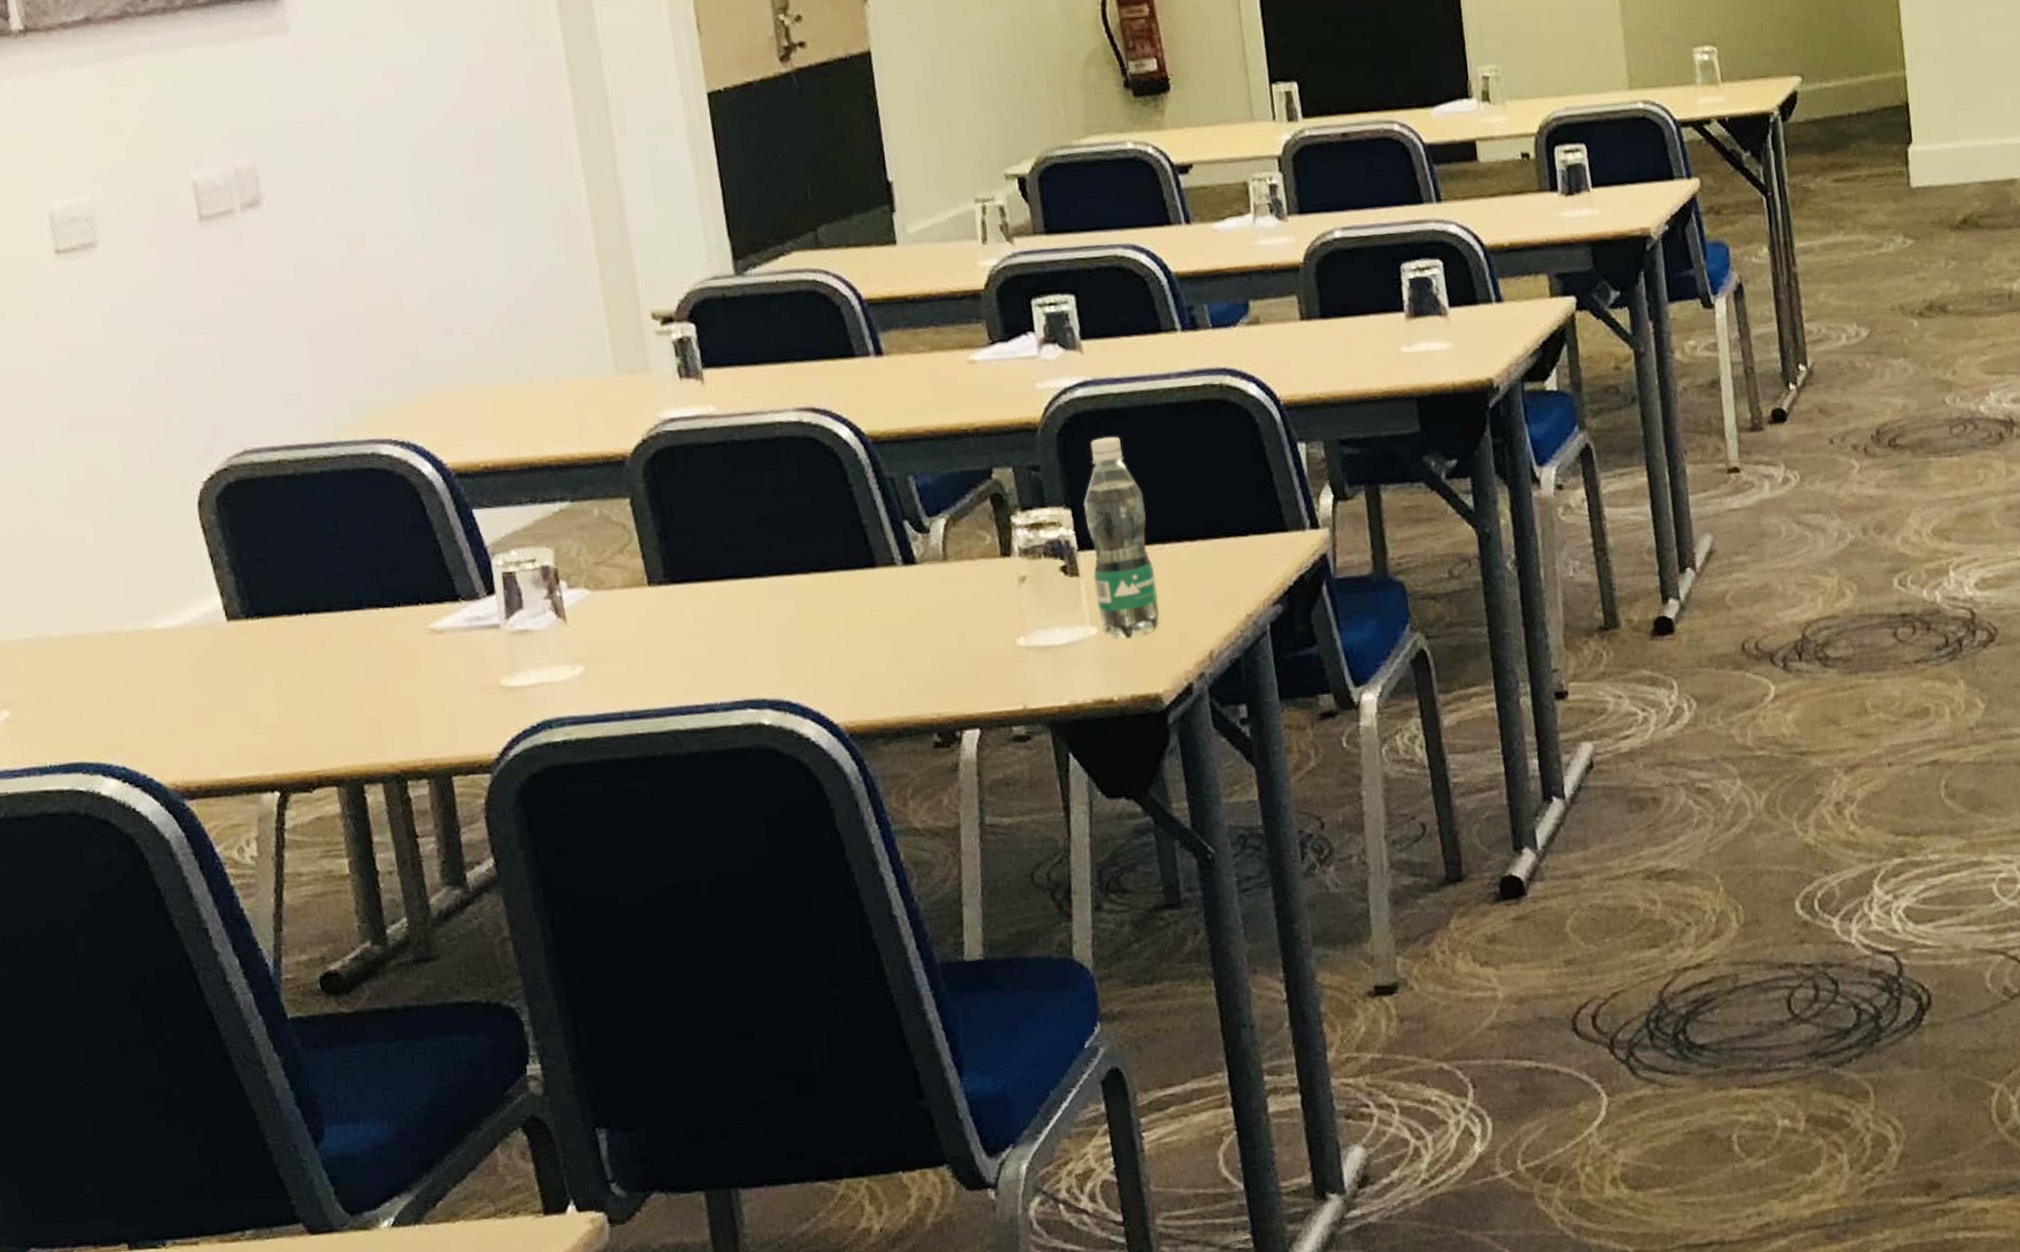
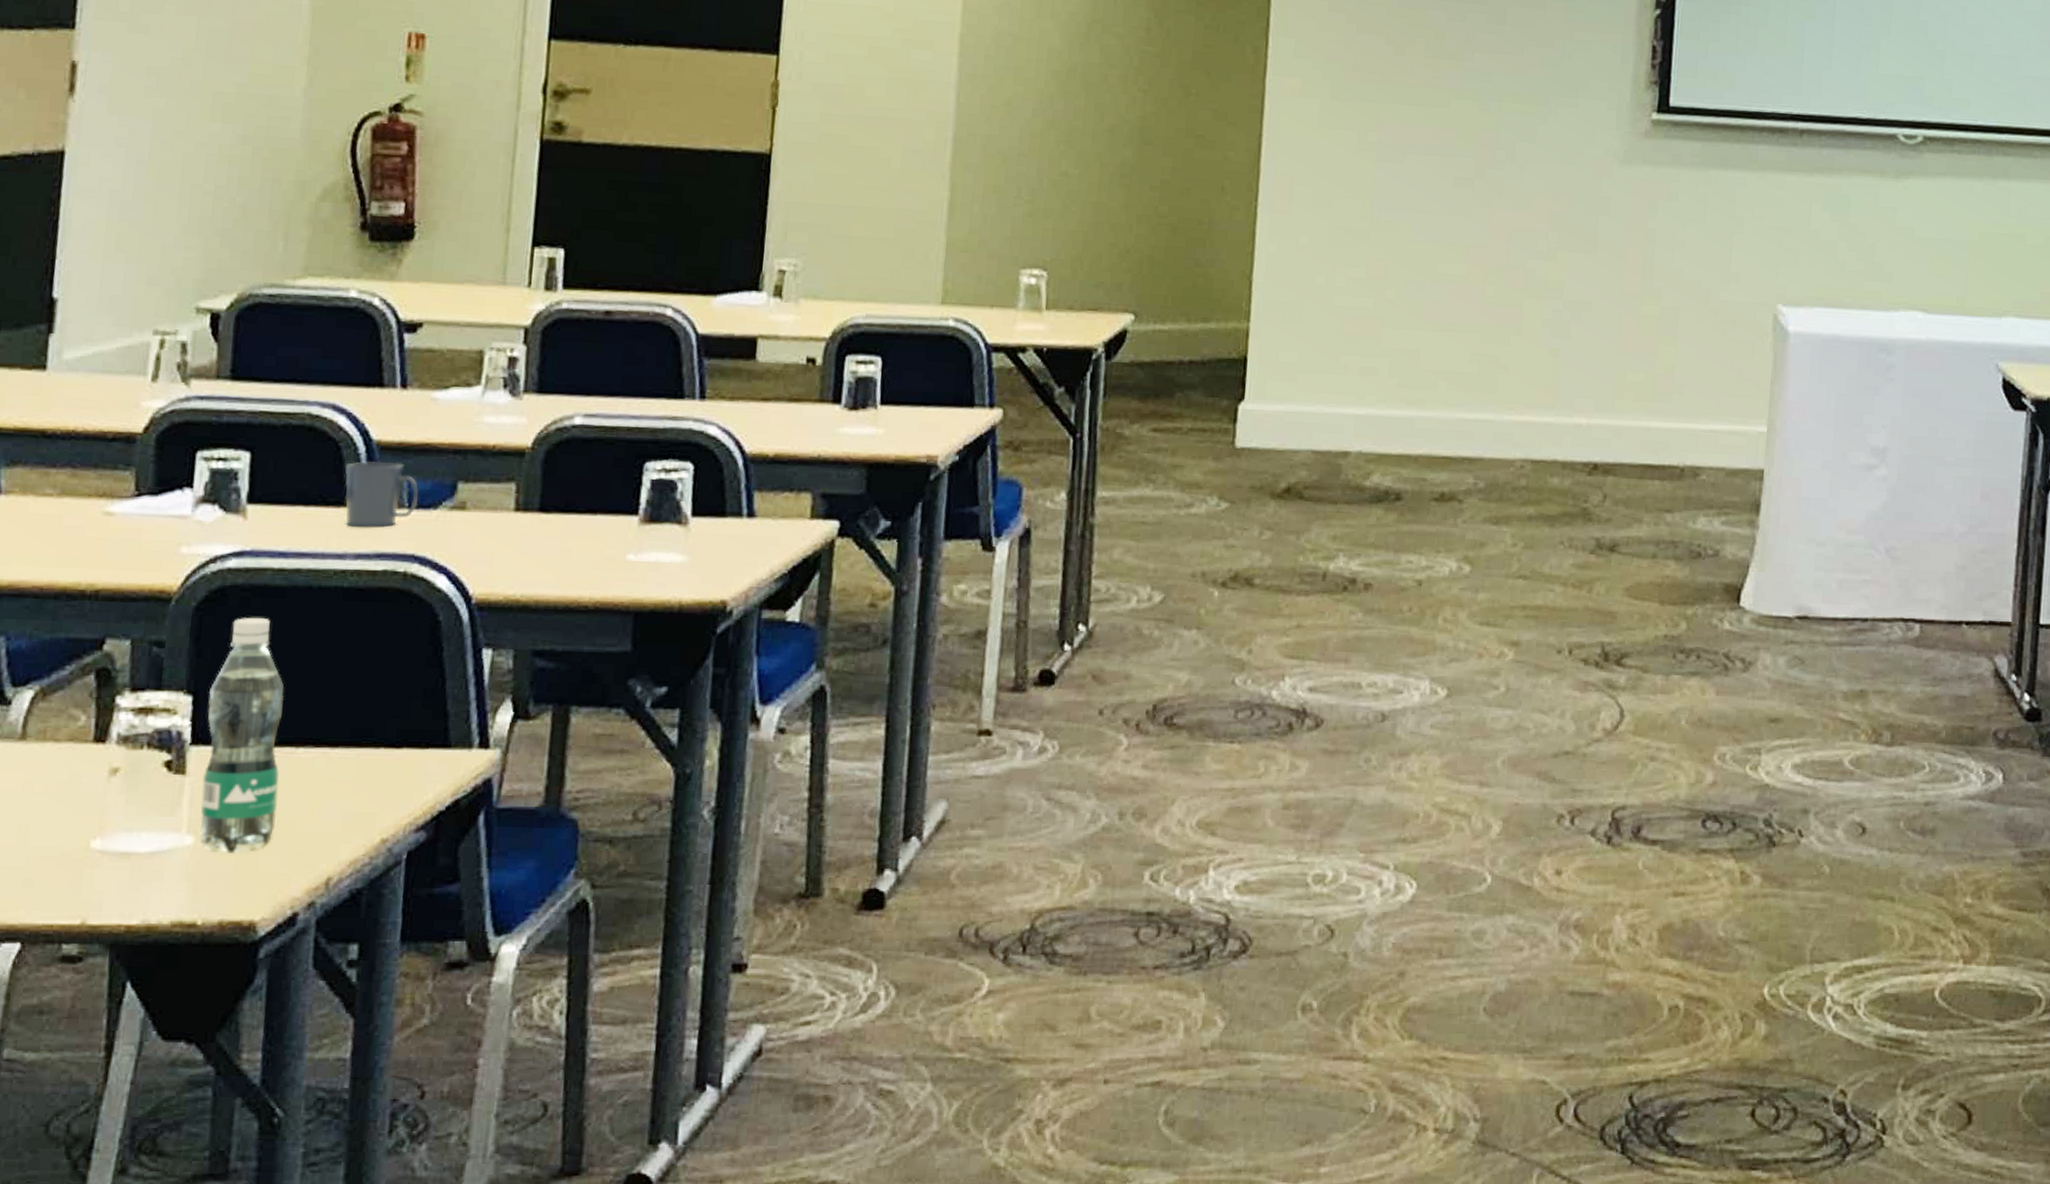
mug: none [1154,289,1219,351] -> present [345,461,420,529]

